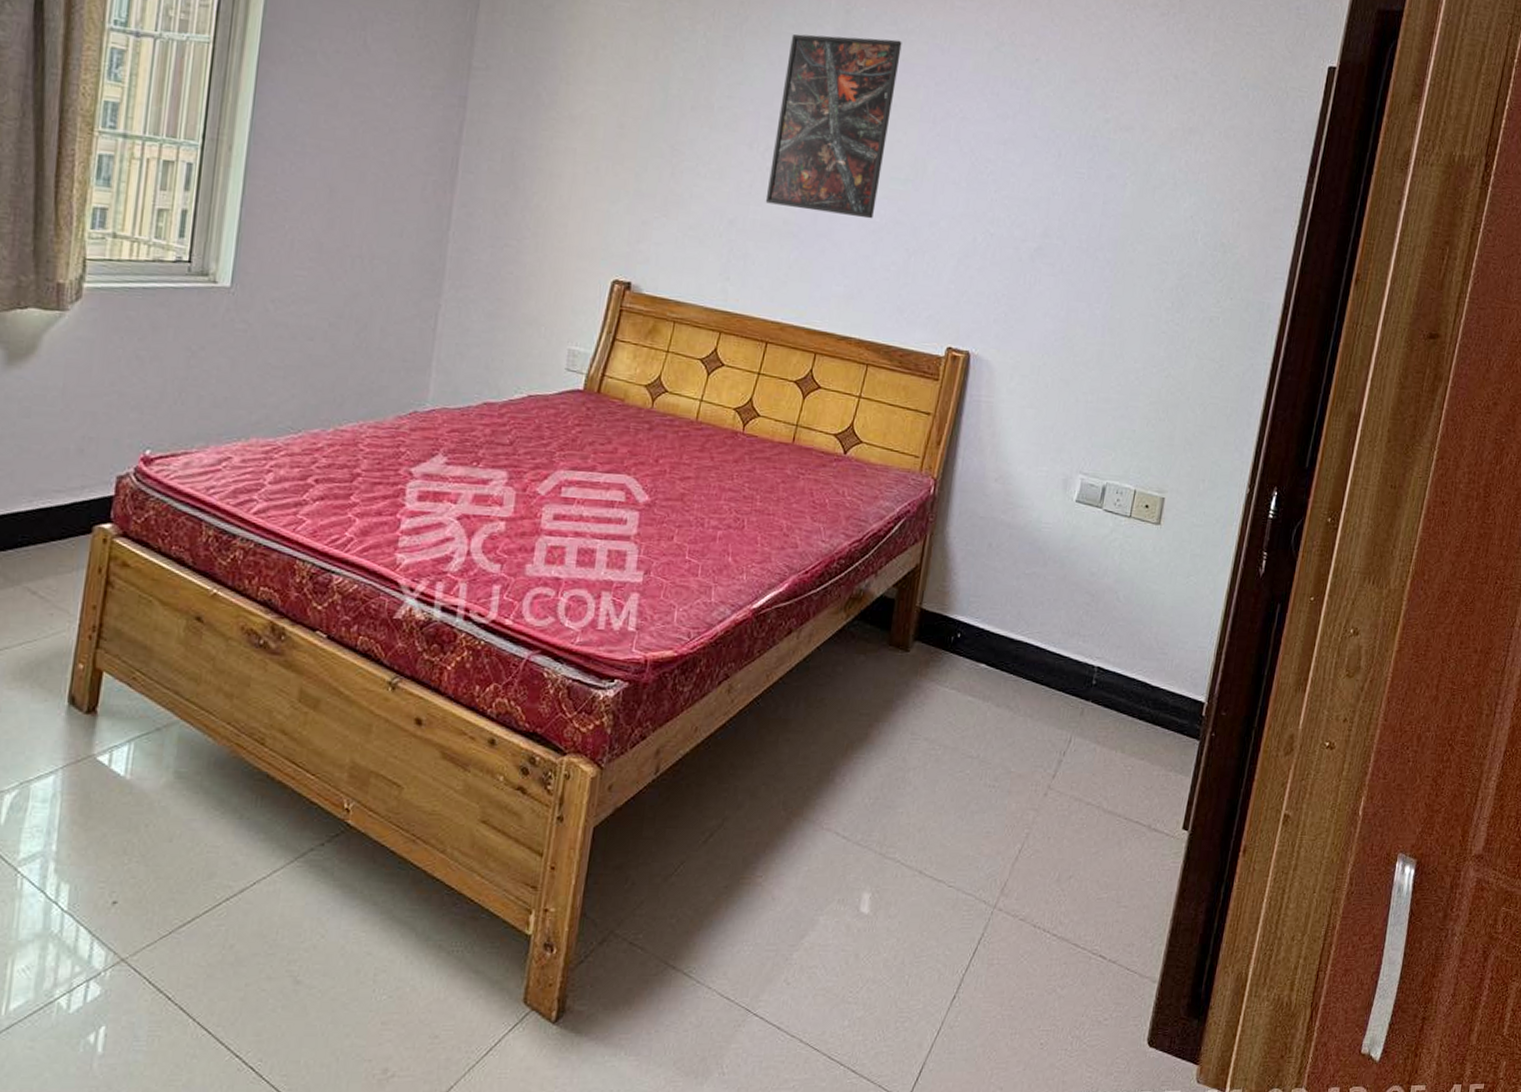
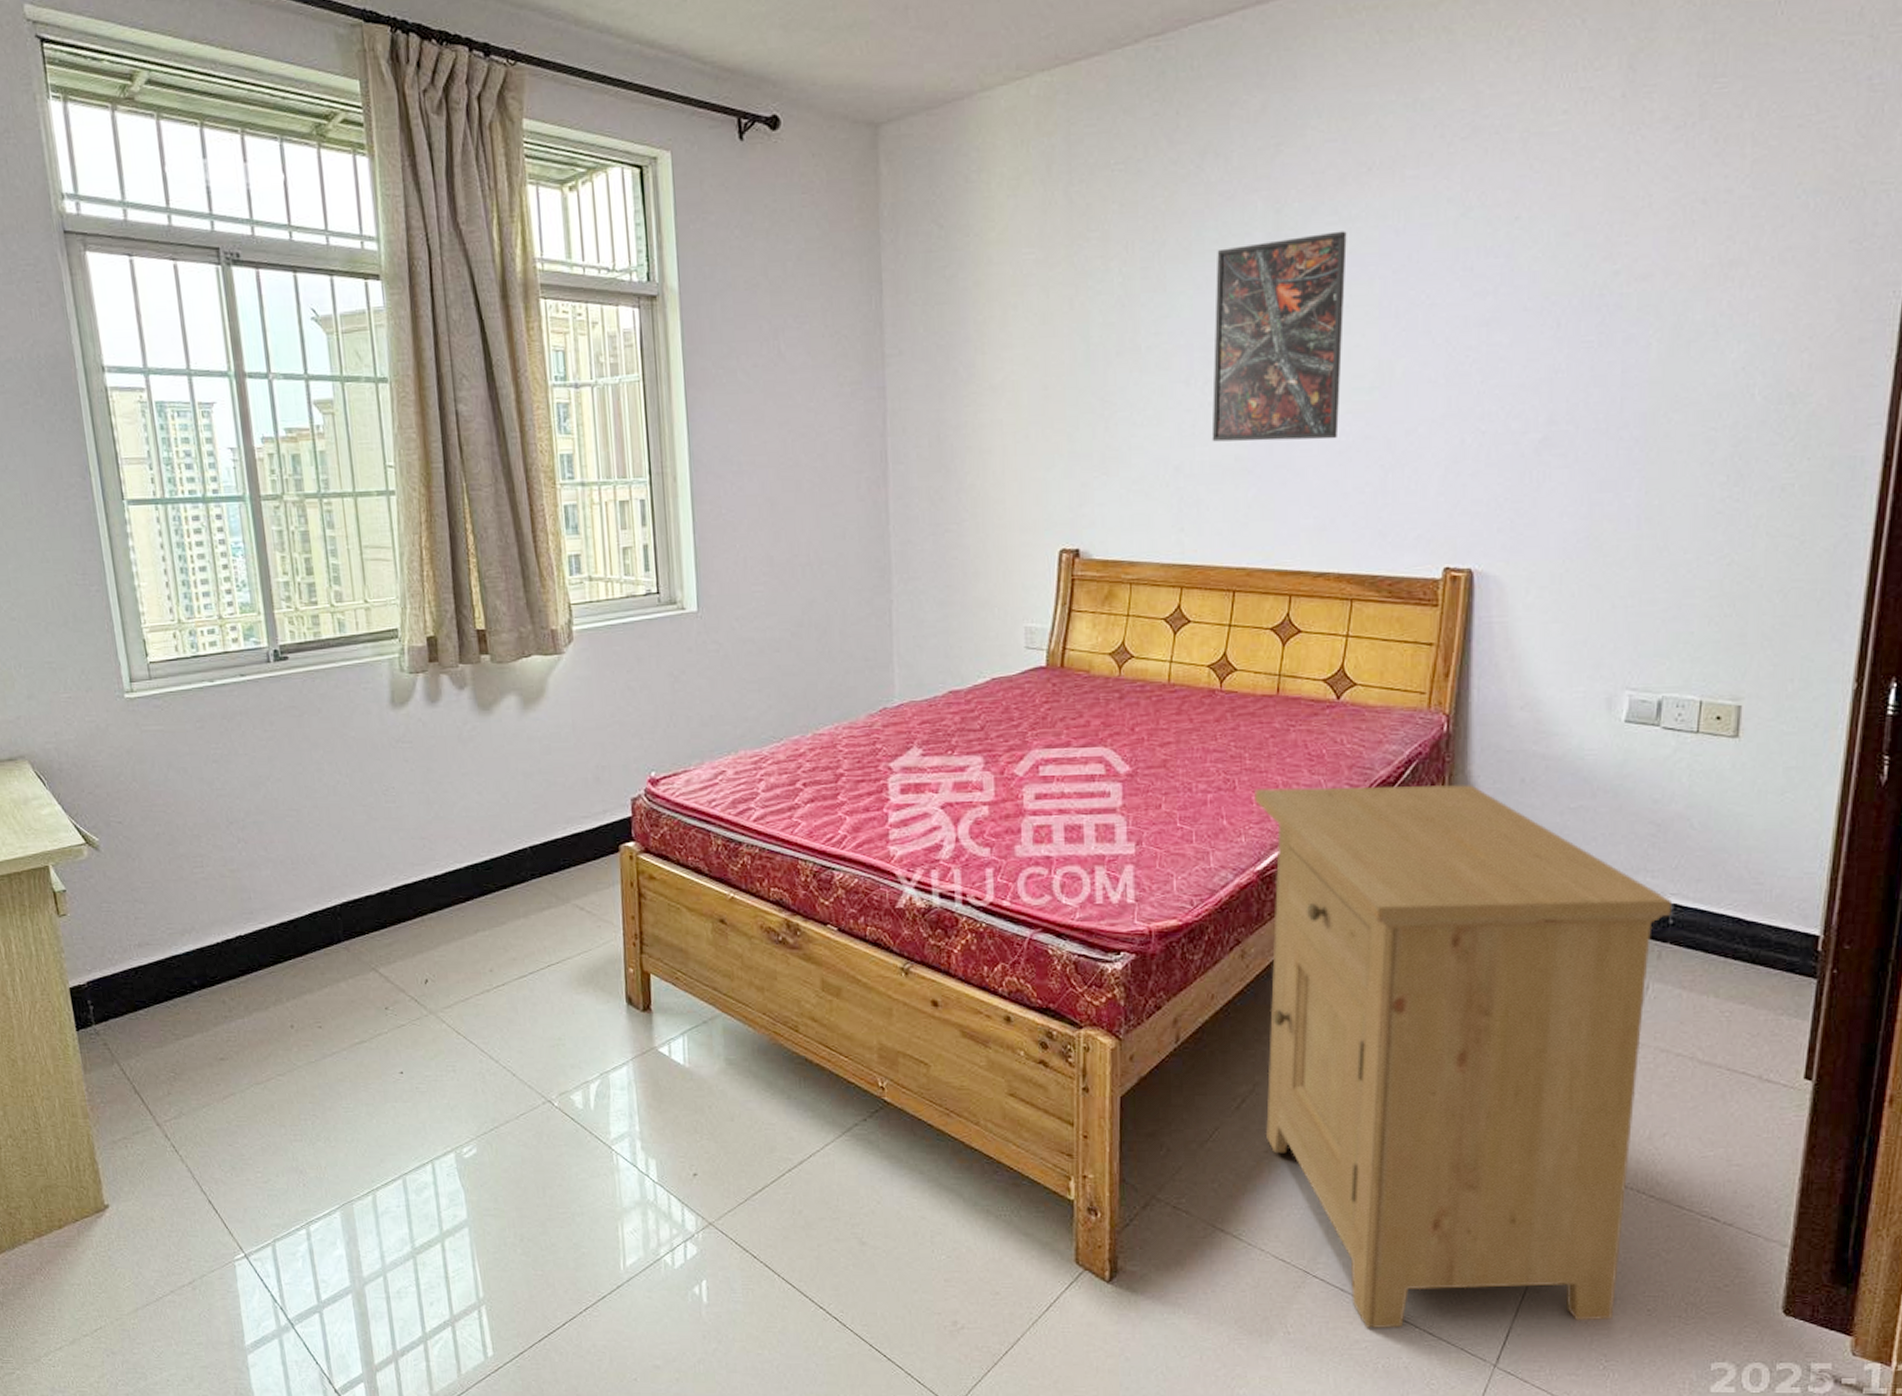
nightstand: none [727,529,1096,1067] -> present [1255,784,1671,1328]

